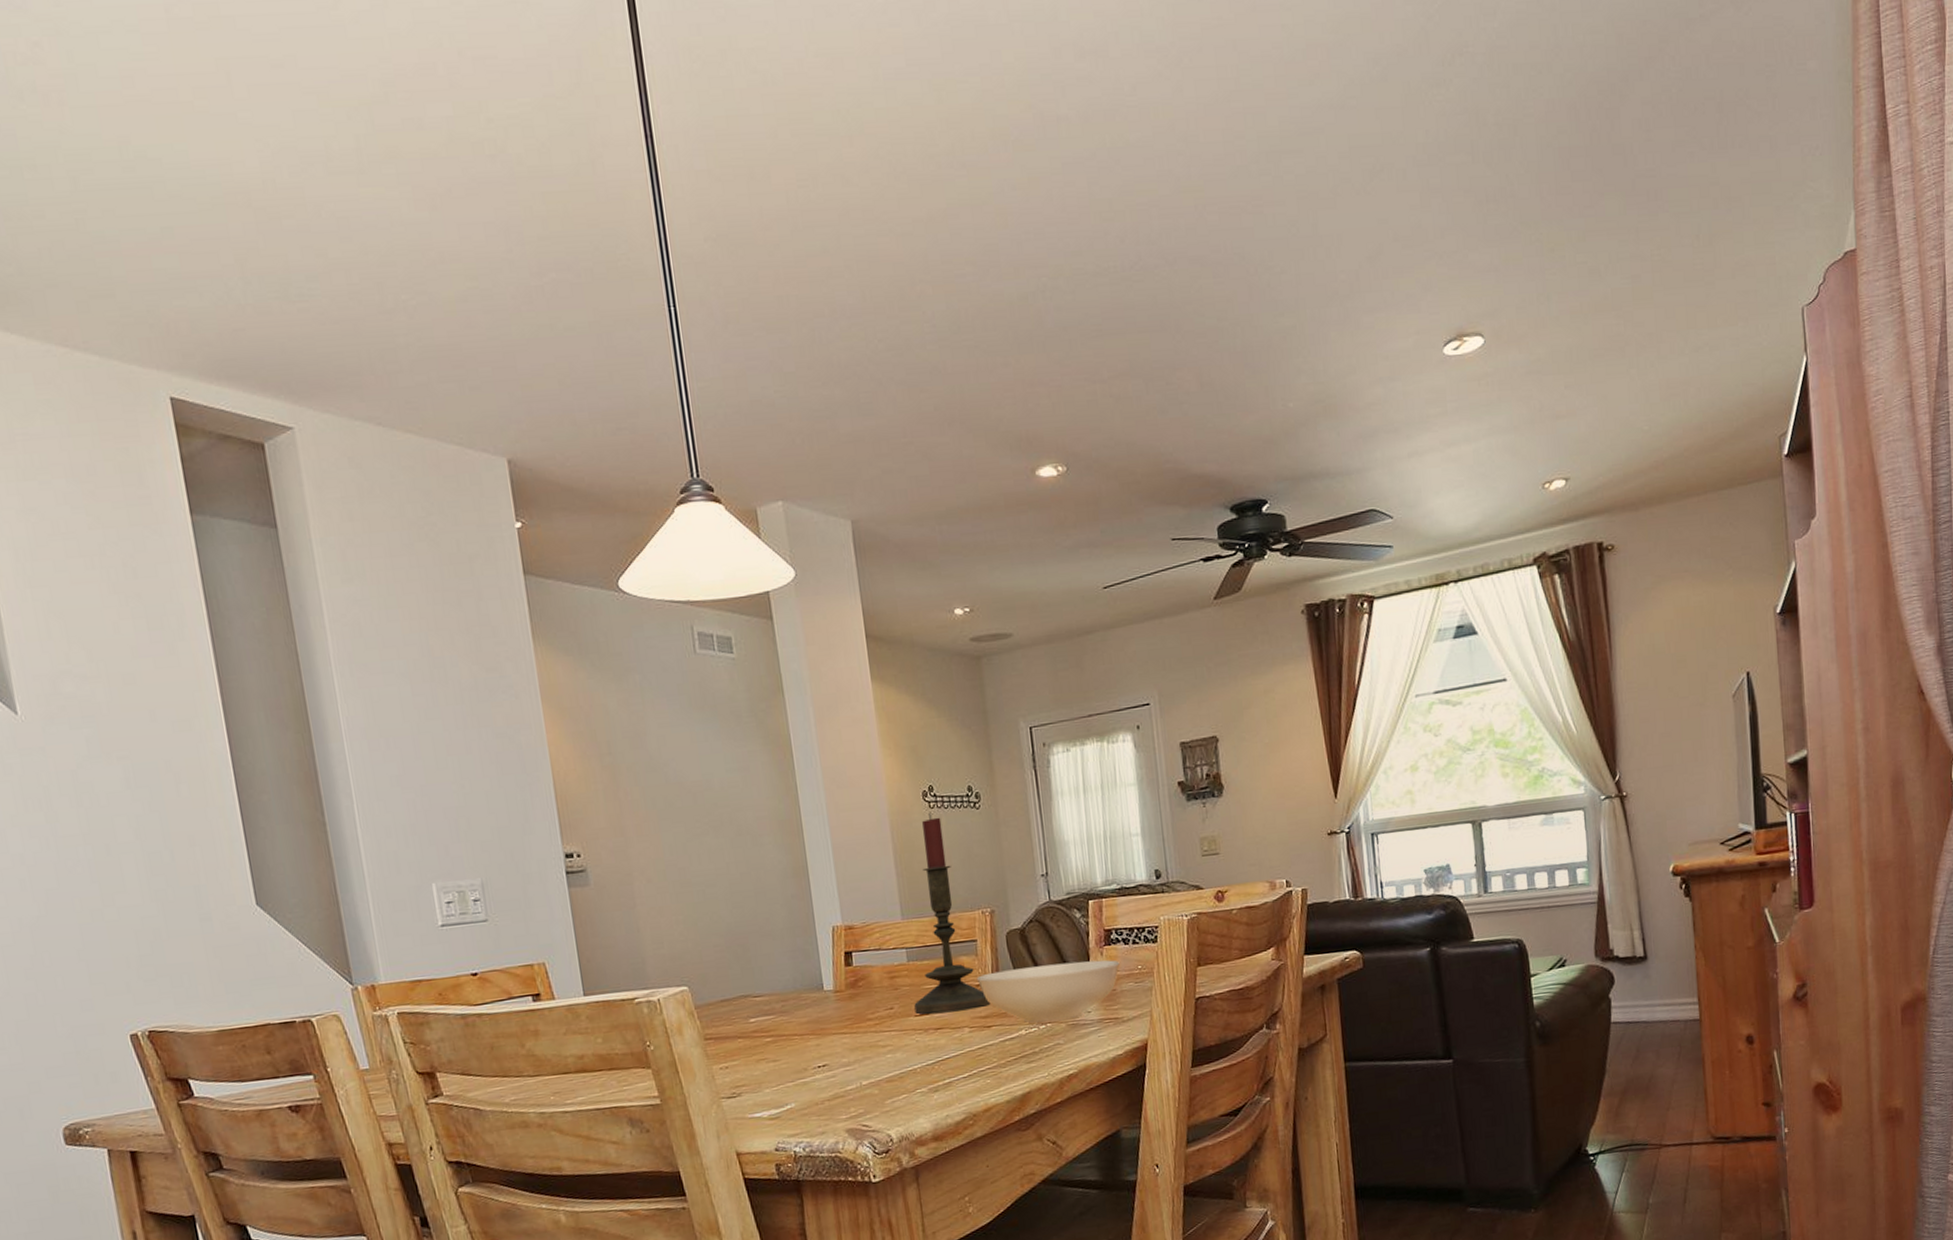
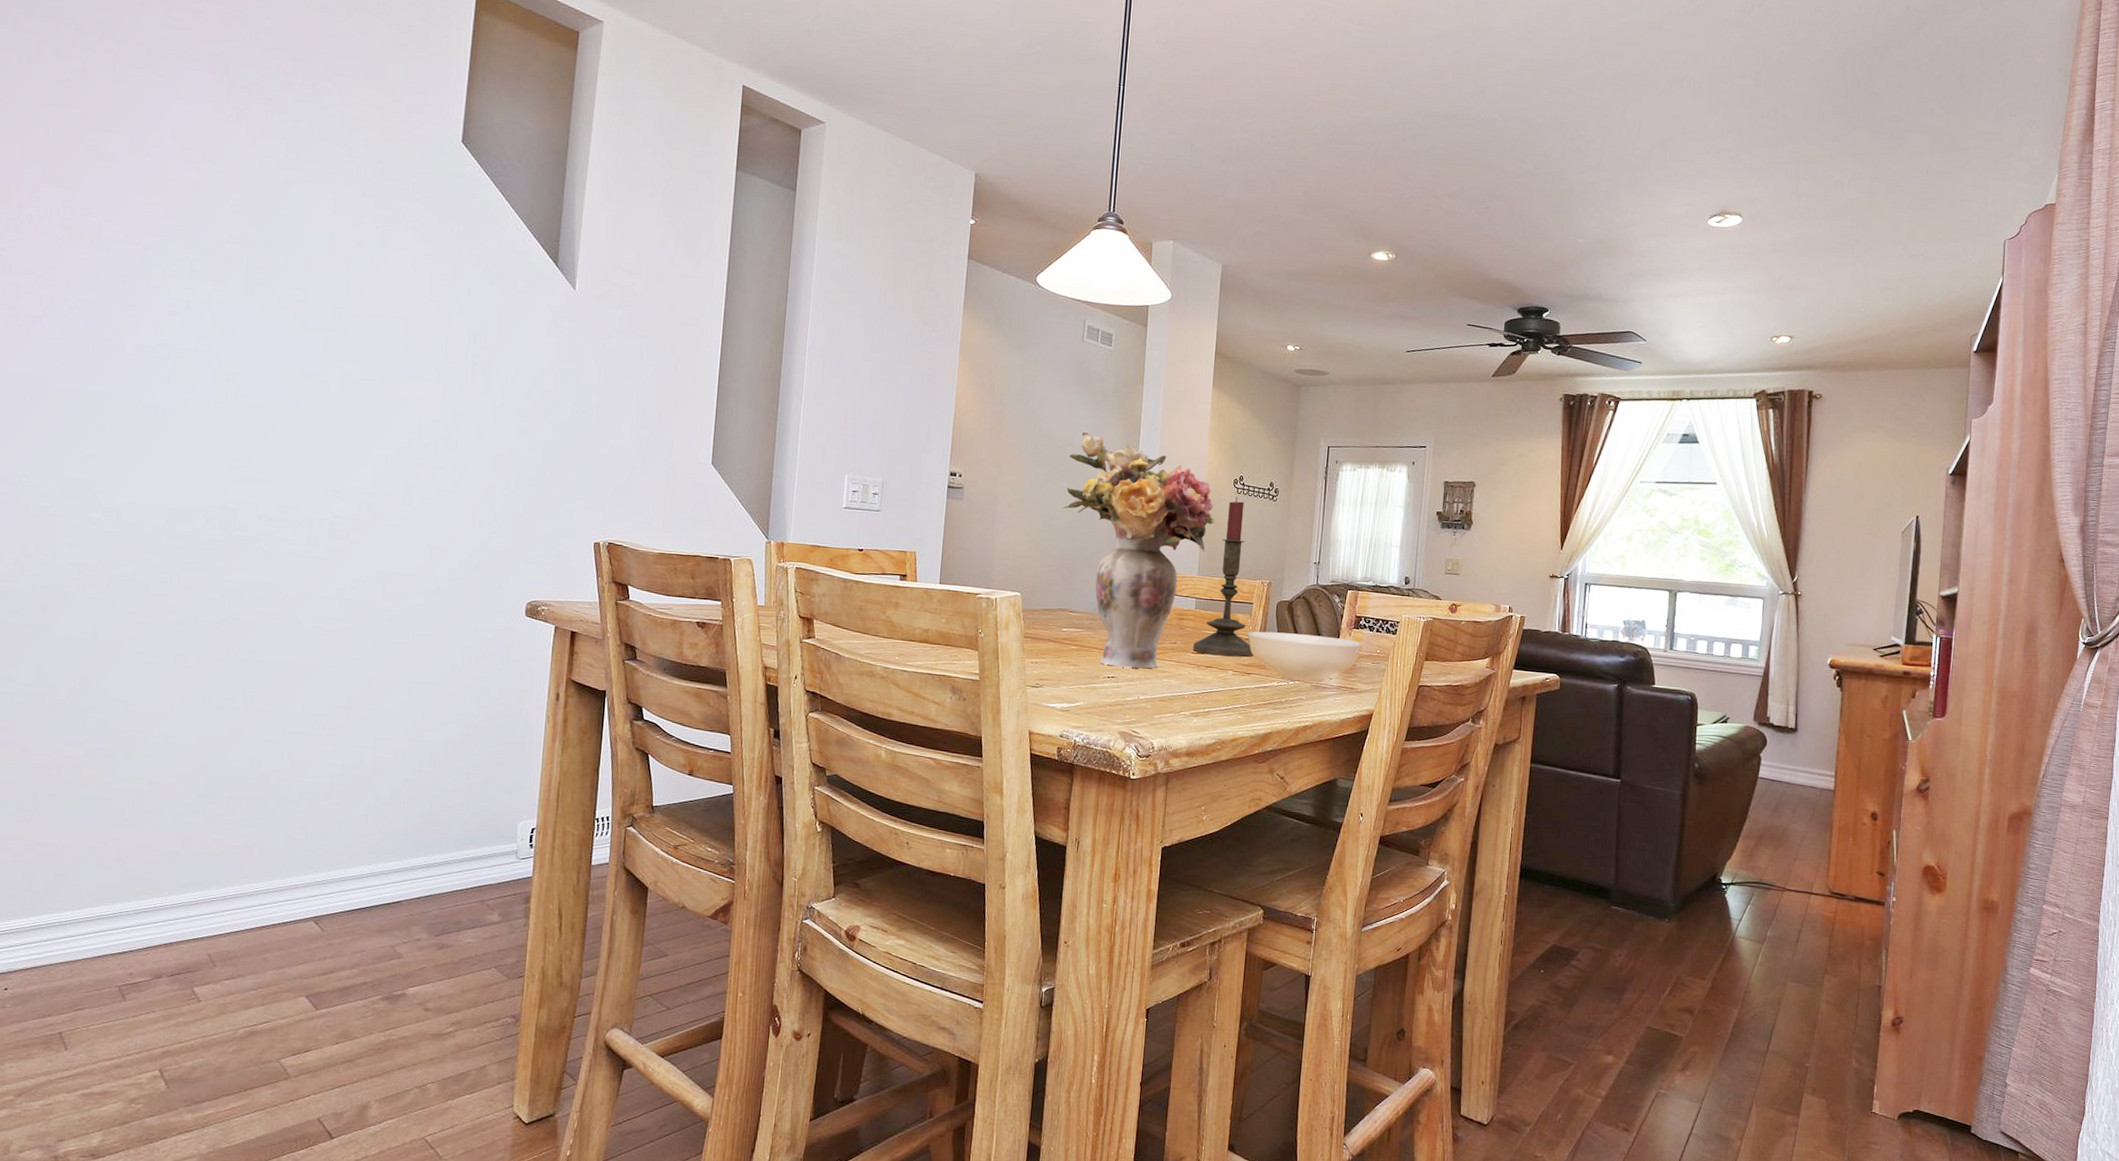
flower arrangement: none [710,769,910,1053] -> present [1062,432,1215,669]

